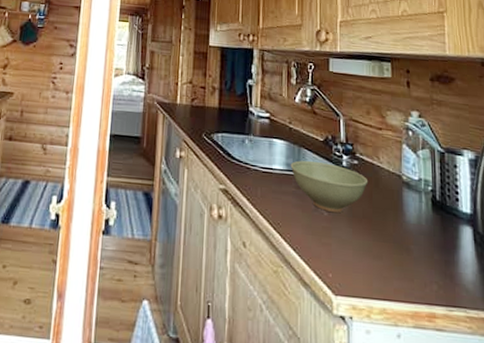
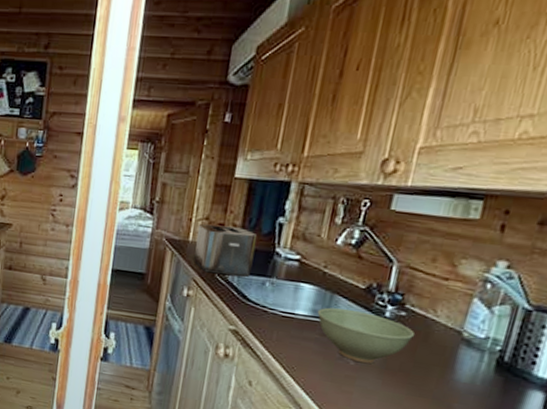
toaster: none [182,87,233,136] -> present [194,223,258,277]

